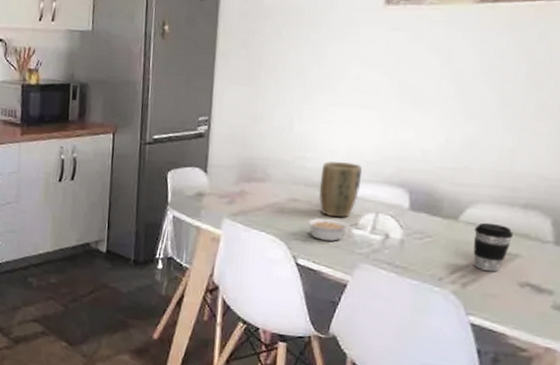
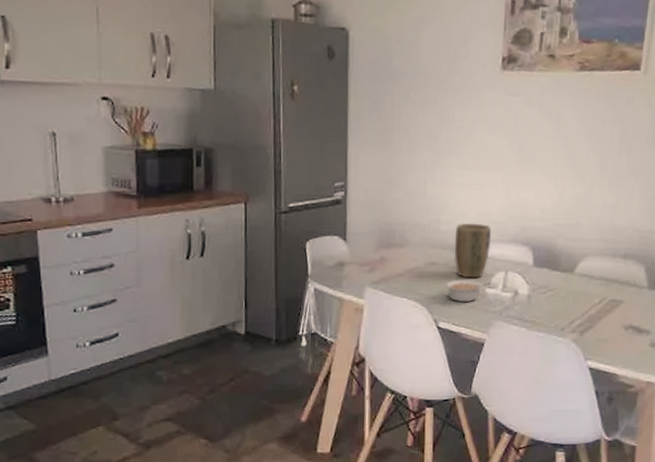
coffee cup: present [473,222,513,272] -> none [587,273,617,318]

